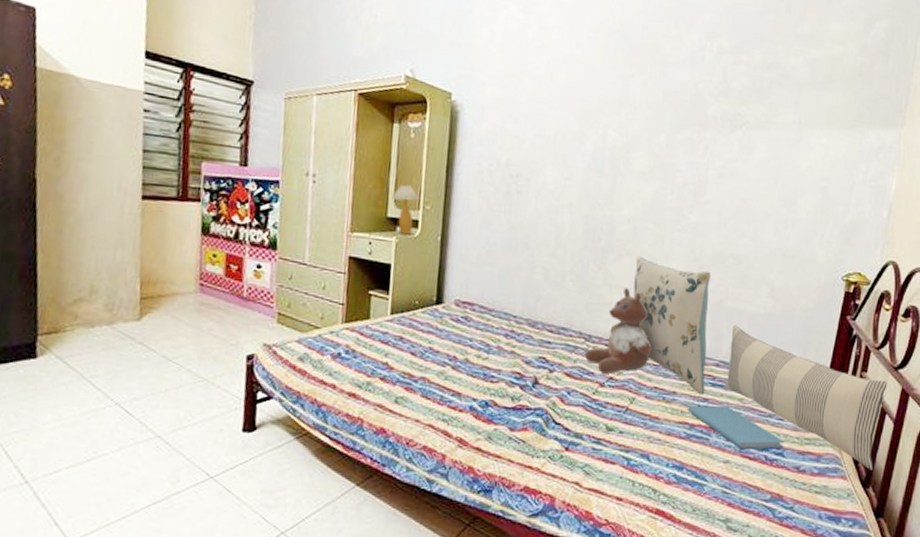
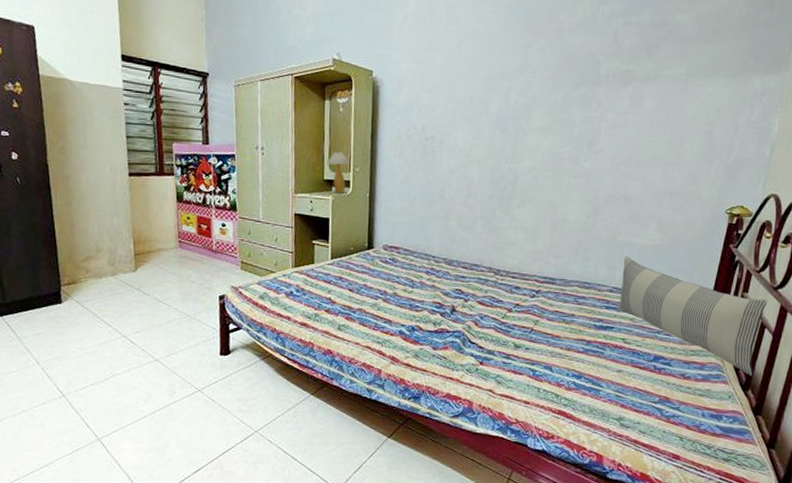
stuffed bear: present [584,288,652,374] -> none [494,229,553,301]
pillow: present [633,256,711,395] -> none [535,201,604,316]
book: present [687,405,785,450] -> none [585,324,672,361]

